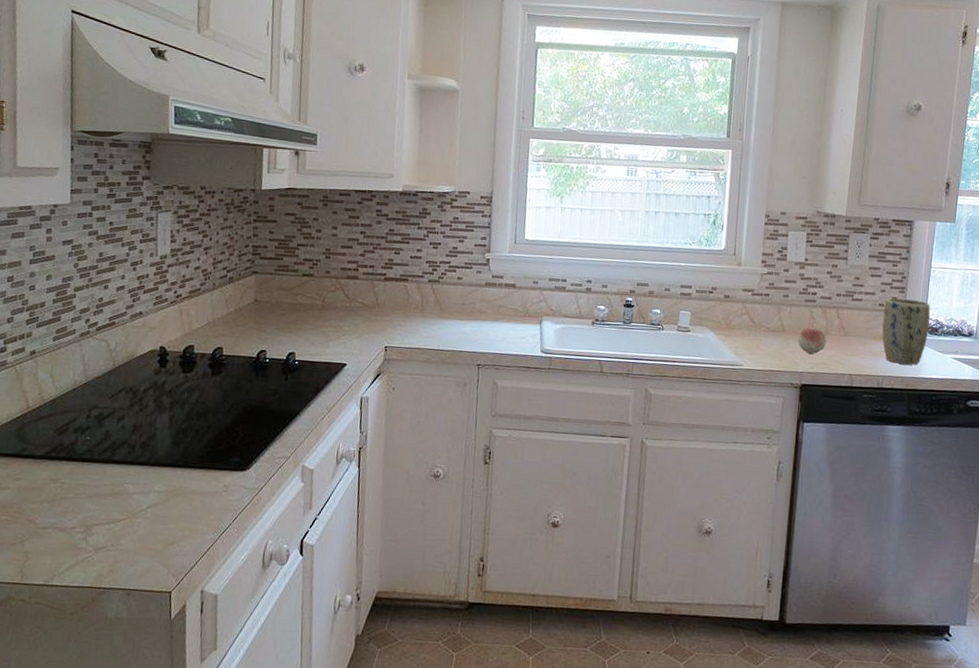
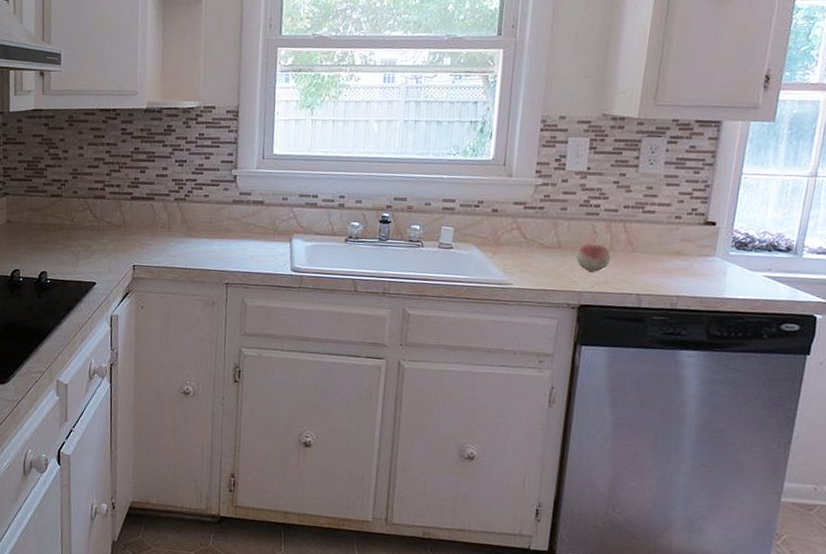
plant pot: present [882,298,930,365] -> none [678,209,739,284]

